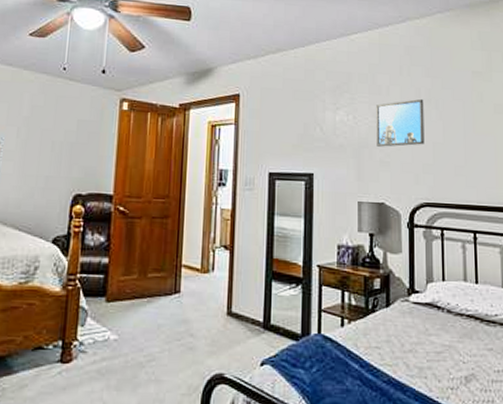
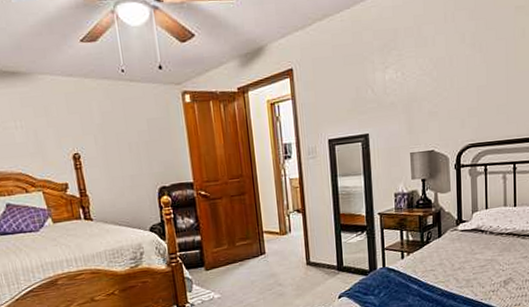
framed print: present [376,98,425,147] -> none [423,43,469,99]

